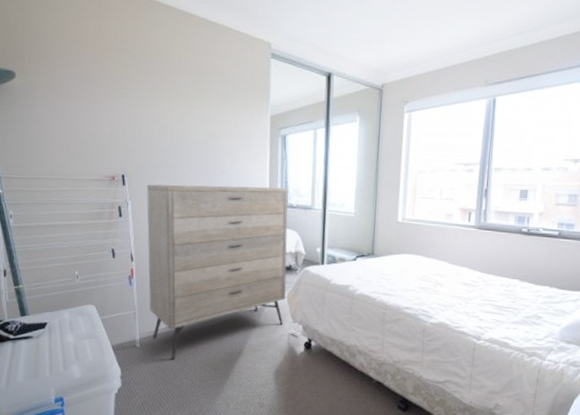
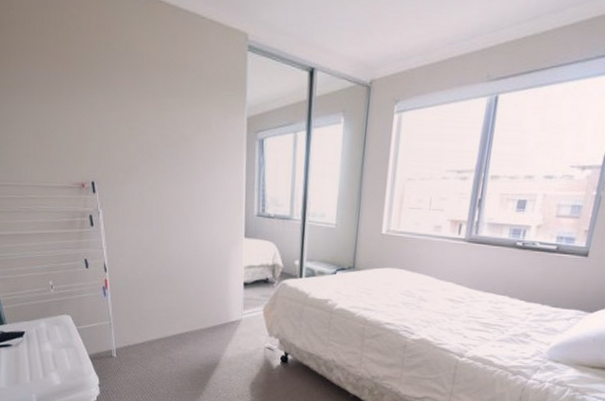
dresser: present [147,184,288,360] -> none [118,192,266,370]

